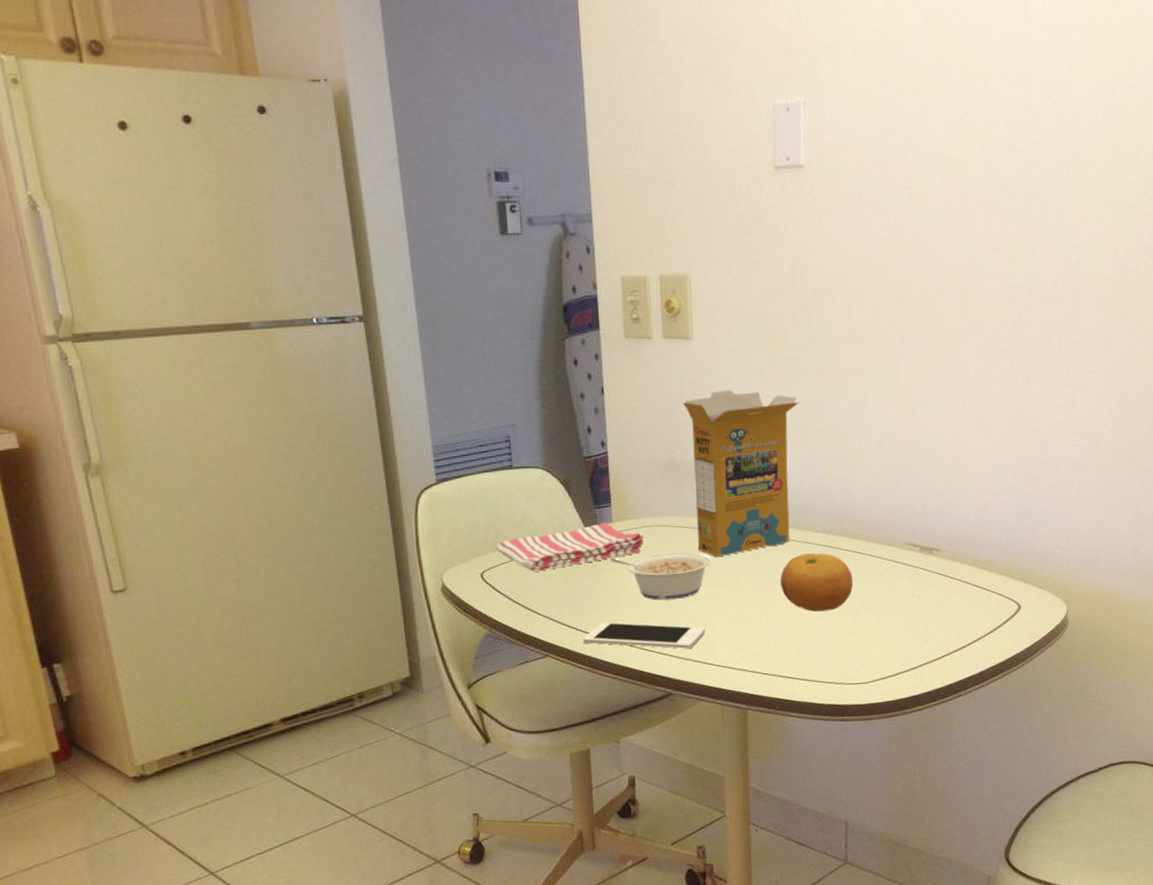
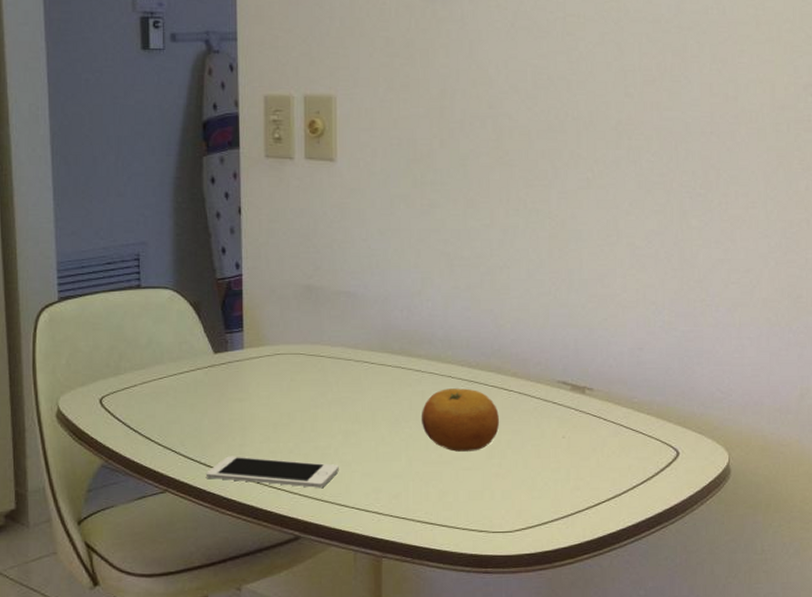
dish towel: present [495,522,644,572] -> none [117,348,277,399]
legume: present [609,553,712,601] -> none [239,384,349,434]
cereal box: present [683,389,800,558] -> none [324,213,447,390]

